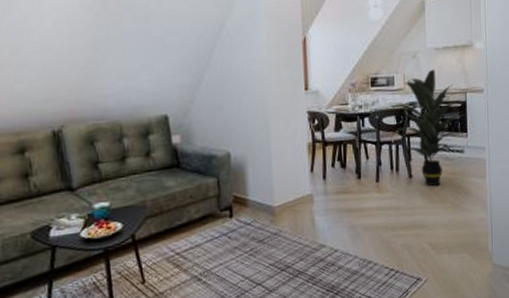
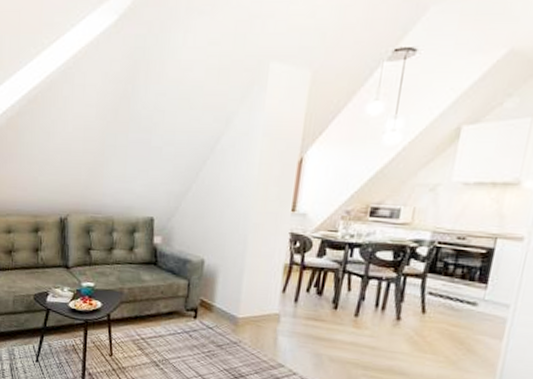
indoor plant: present [389,69,468,187] -> none [382,206,497,336]

